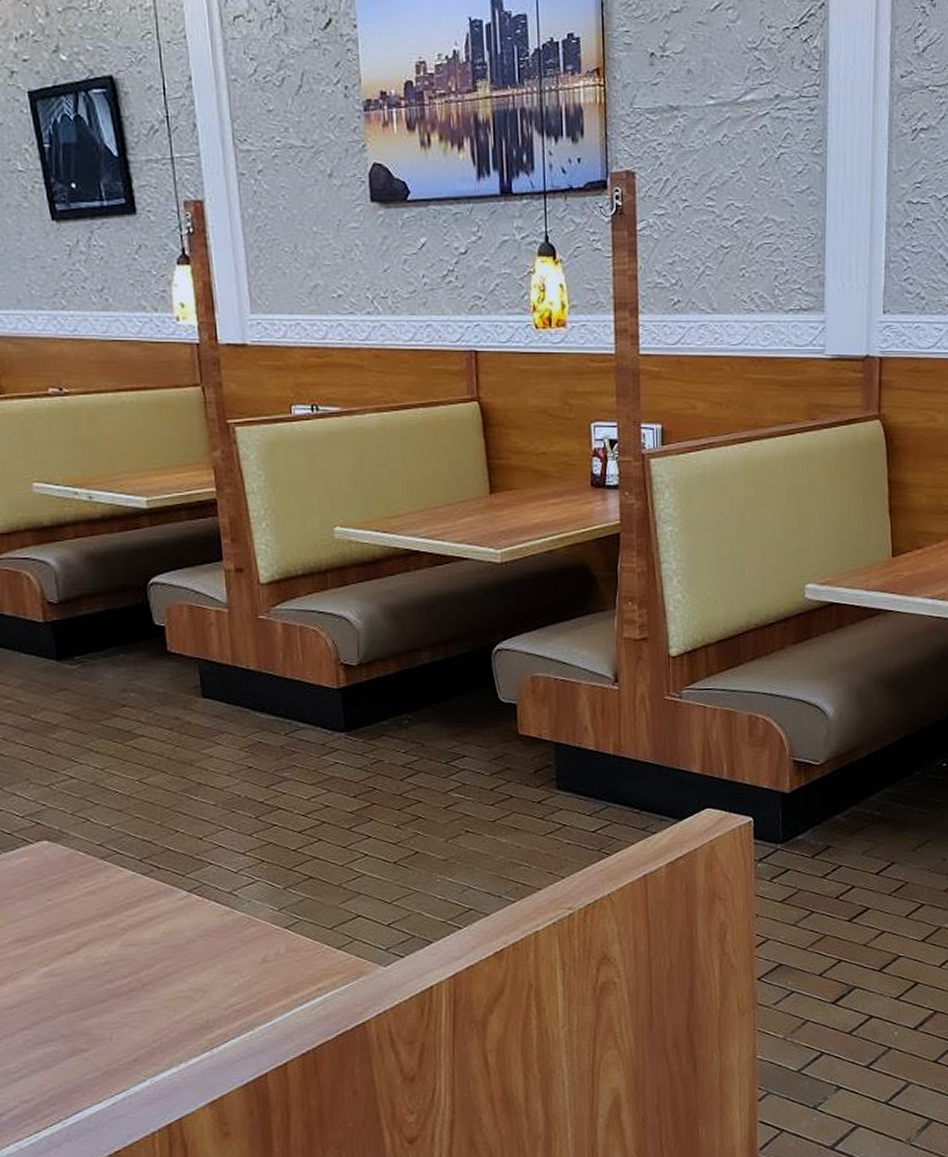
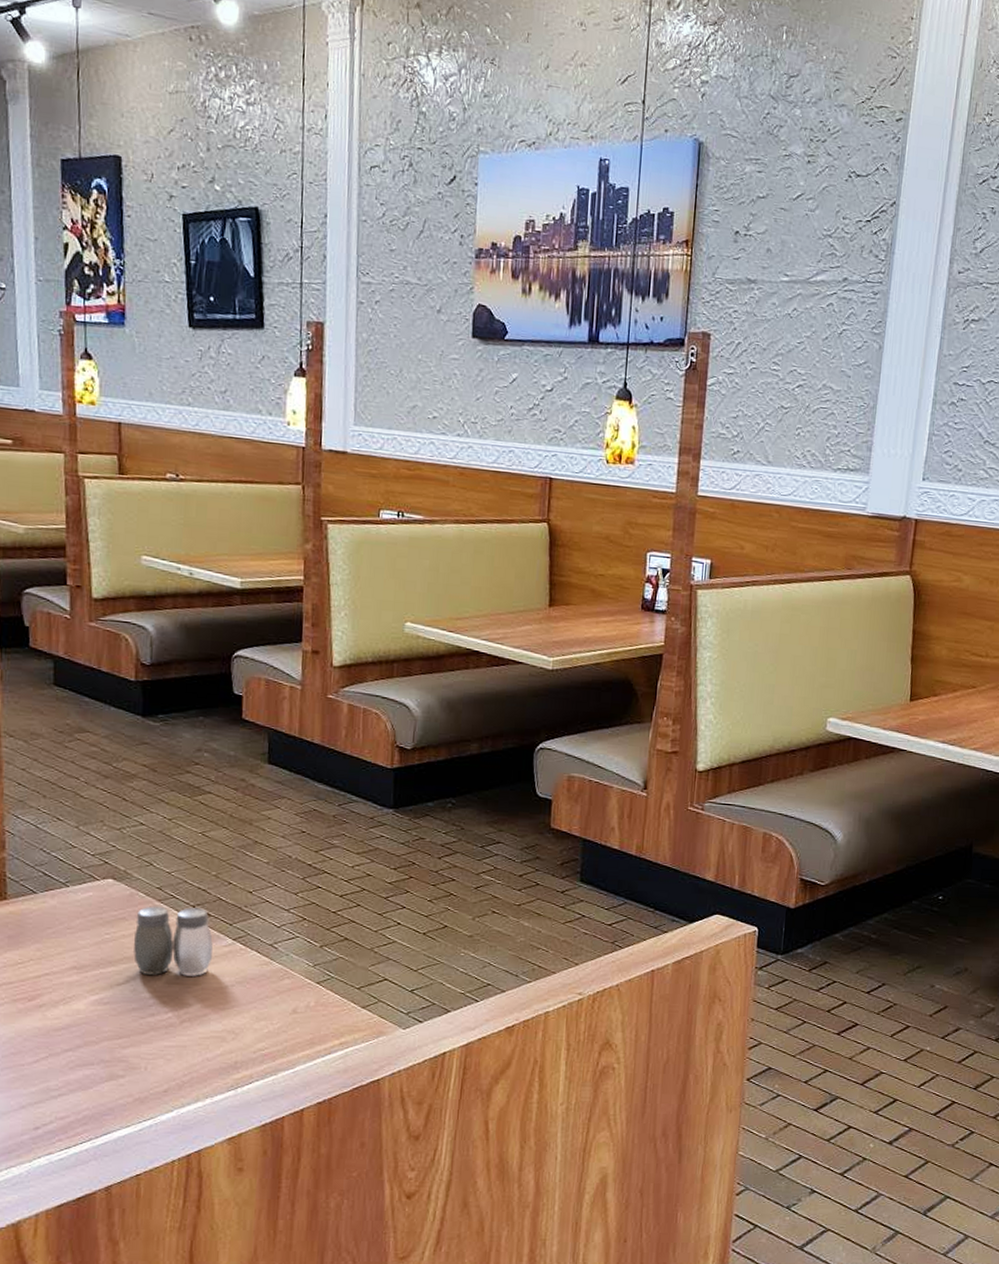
salt and pepper shaker: none [79,861,168,939] -> present [134,906,213,976]

